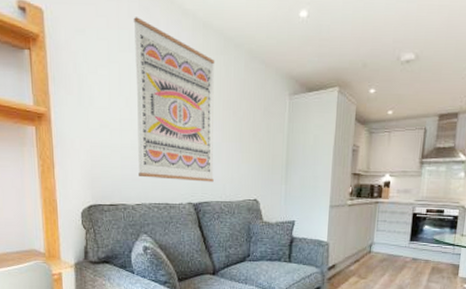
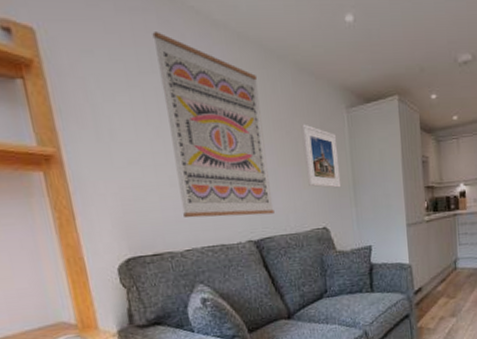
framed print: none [246,106,277,166] -> present [301,124,342,188]

